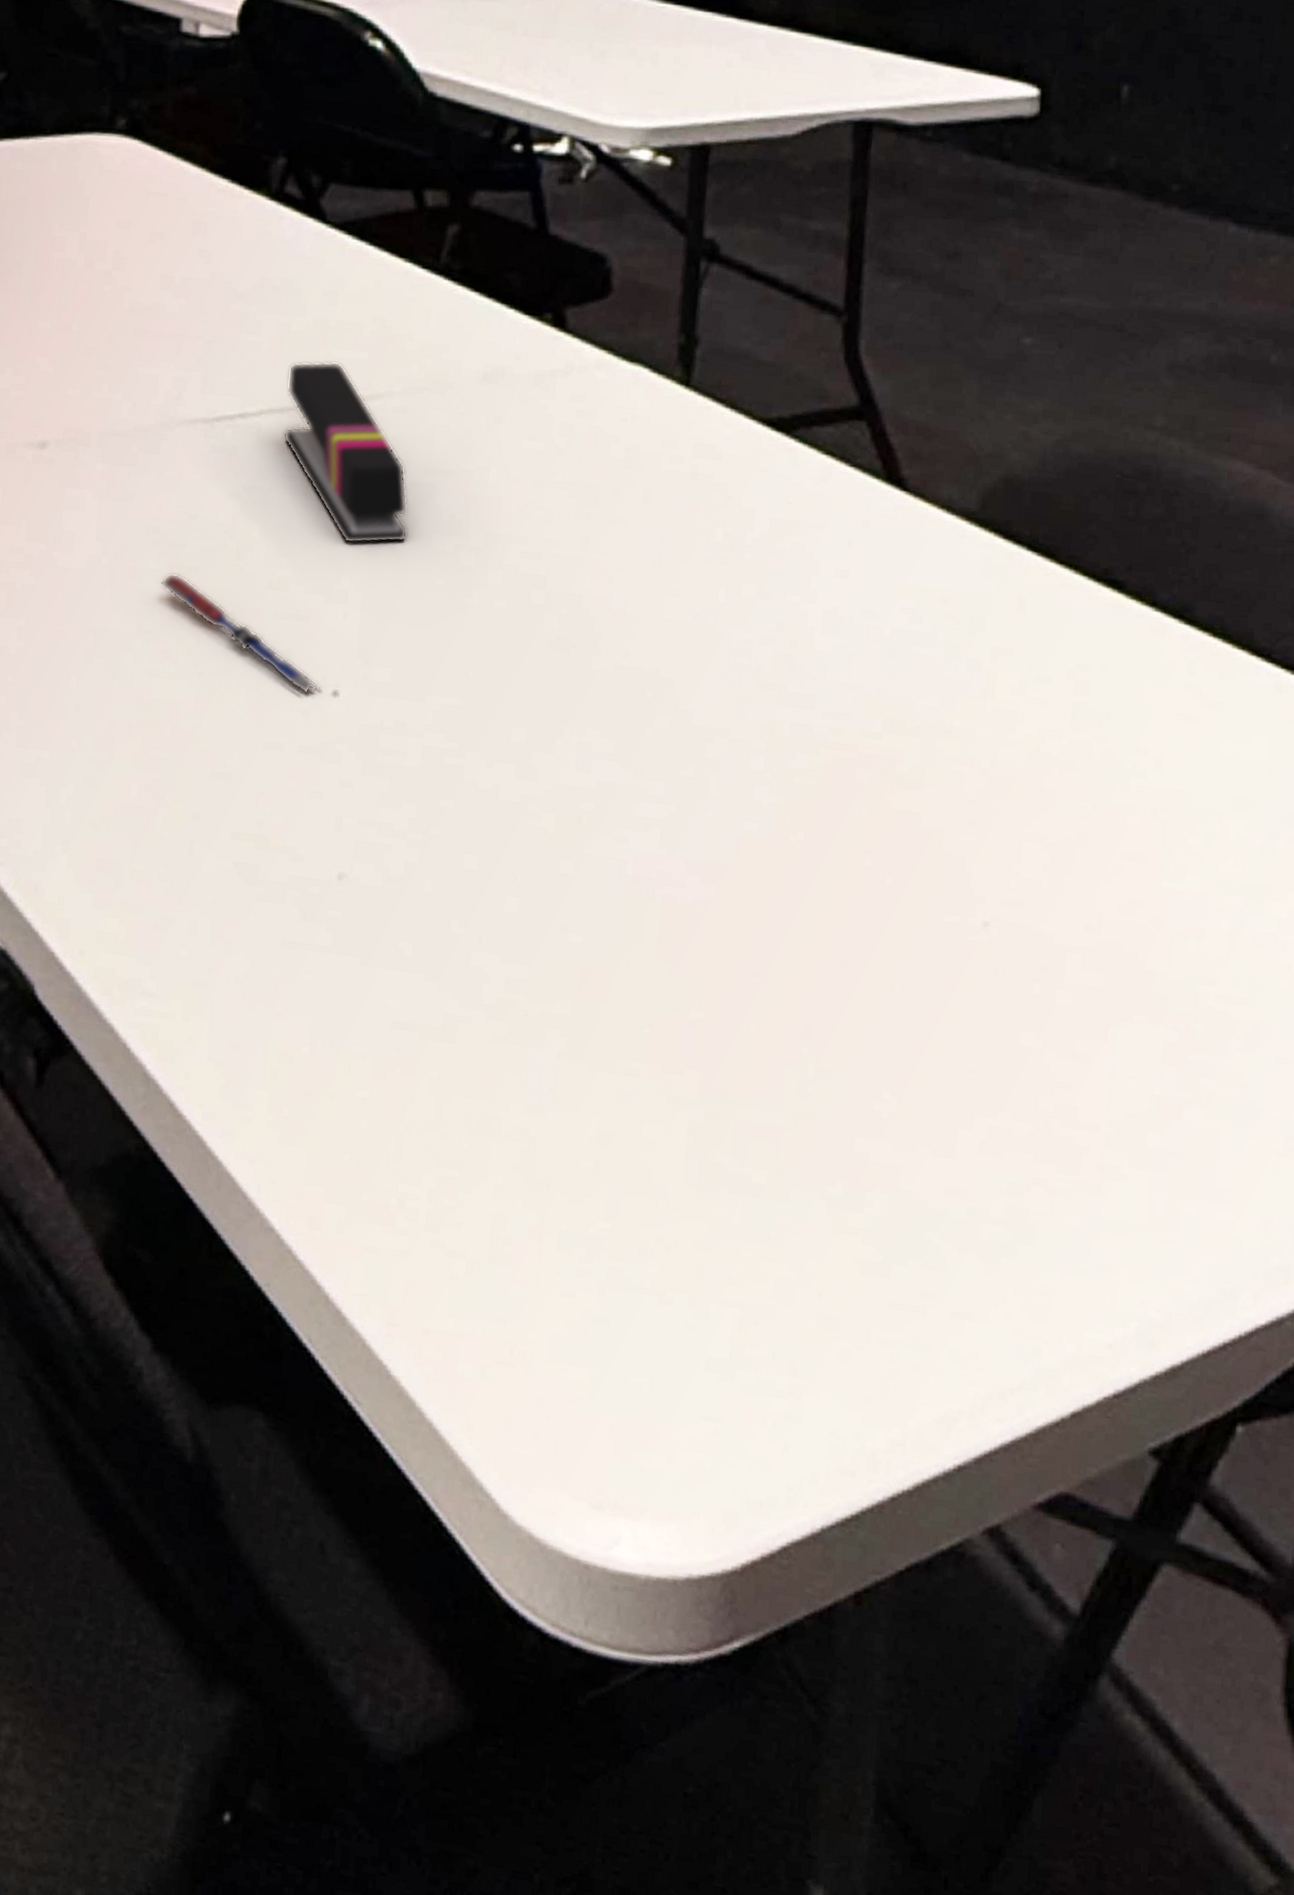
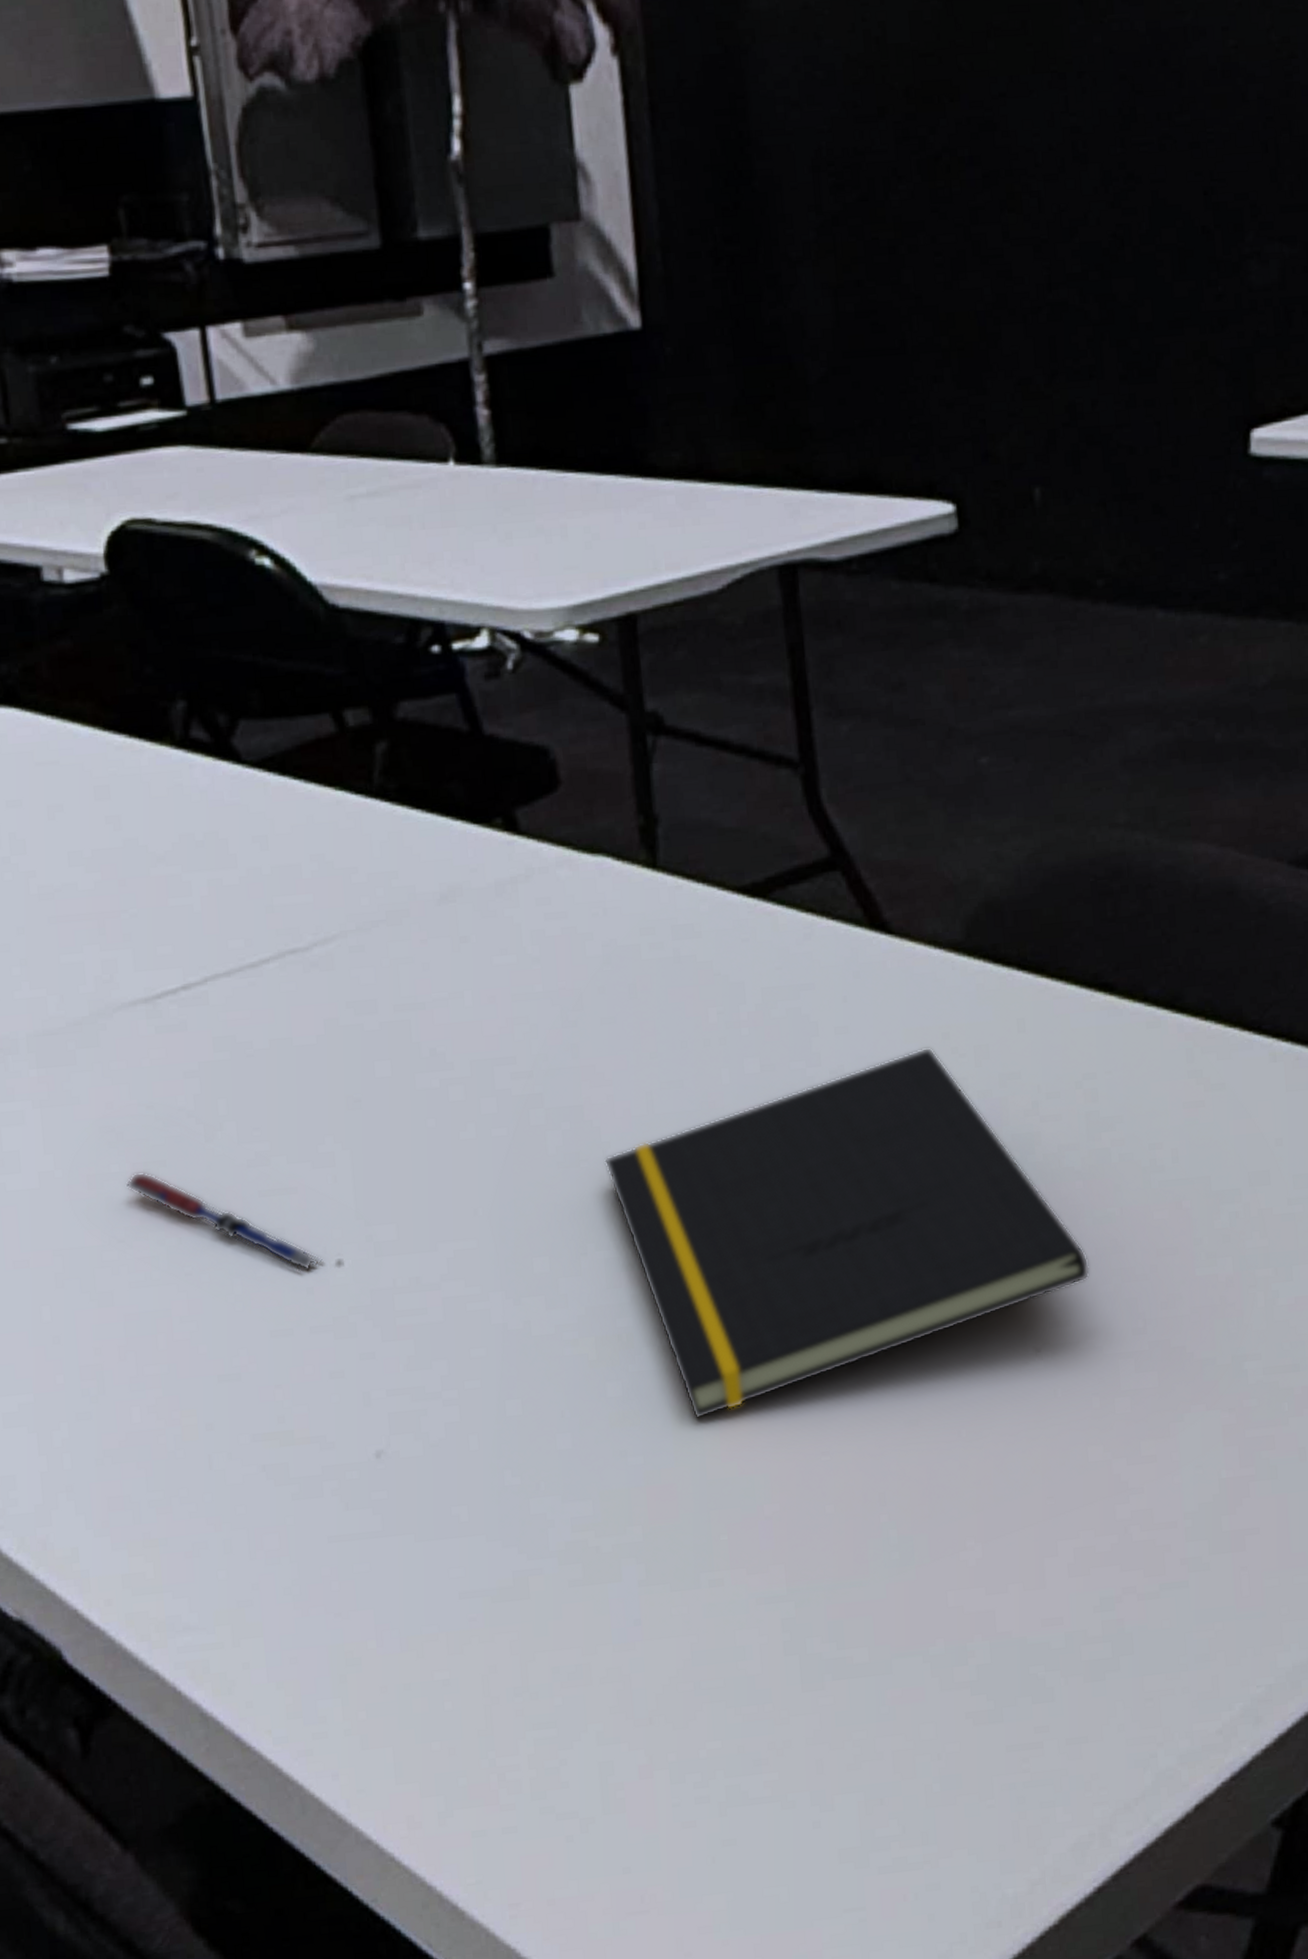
stapler: present [283,361,408,544] -> none [228,910,388,1102]
notepad: none [593,606,1052,914] -> present [604,1047,1090,1419]

